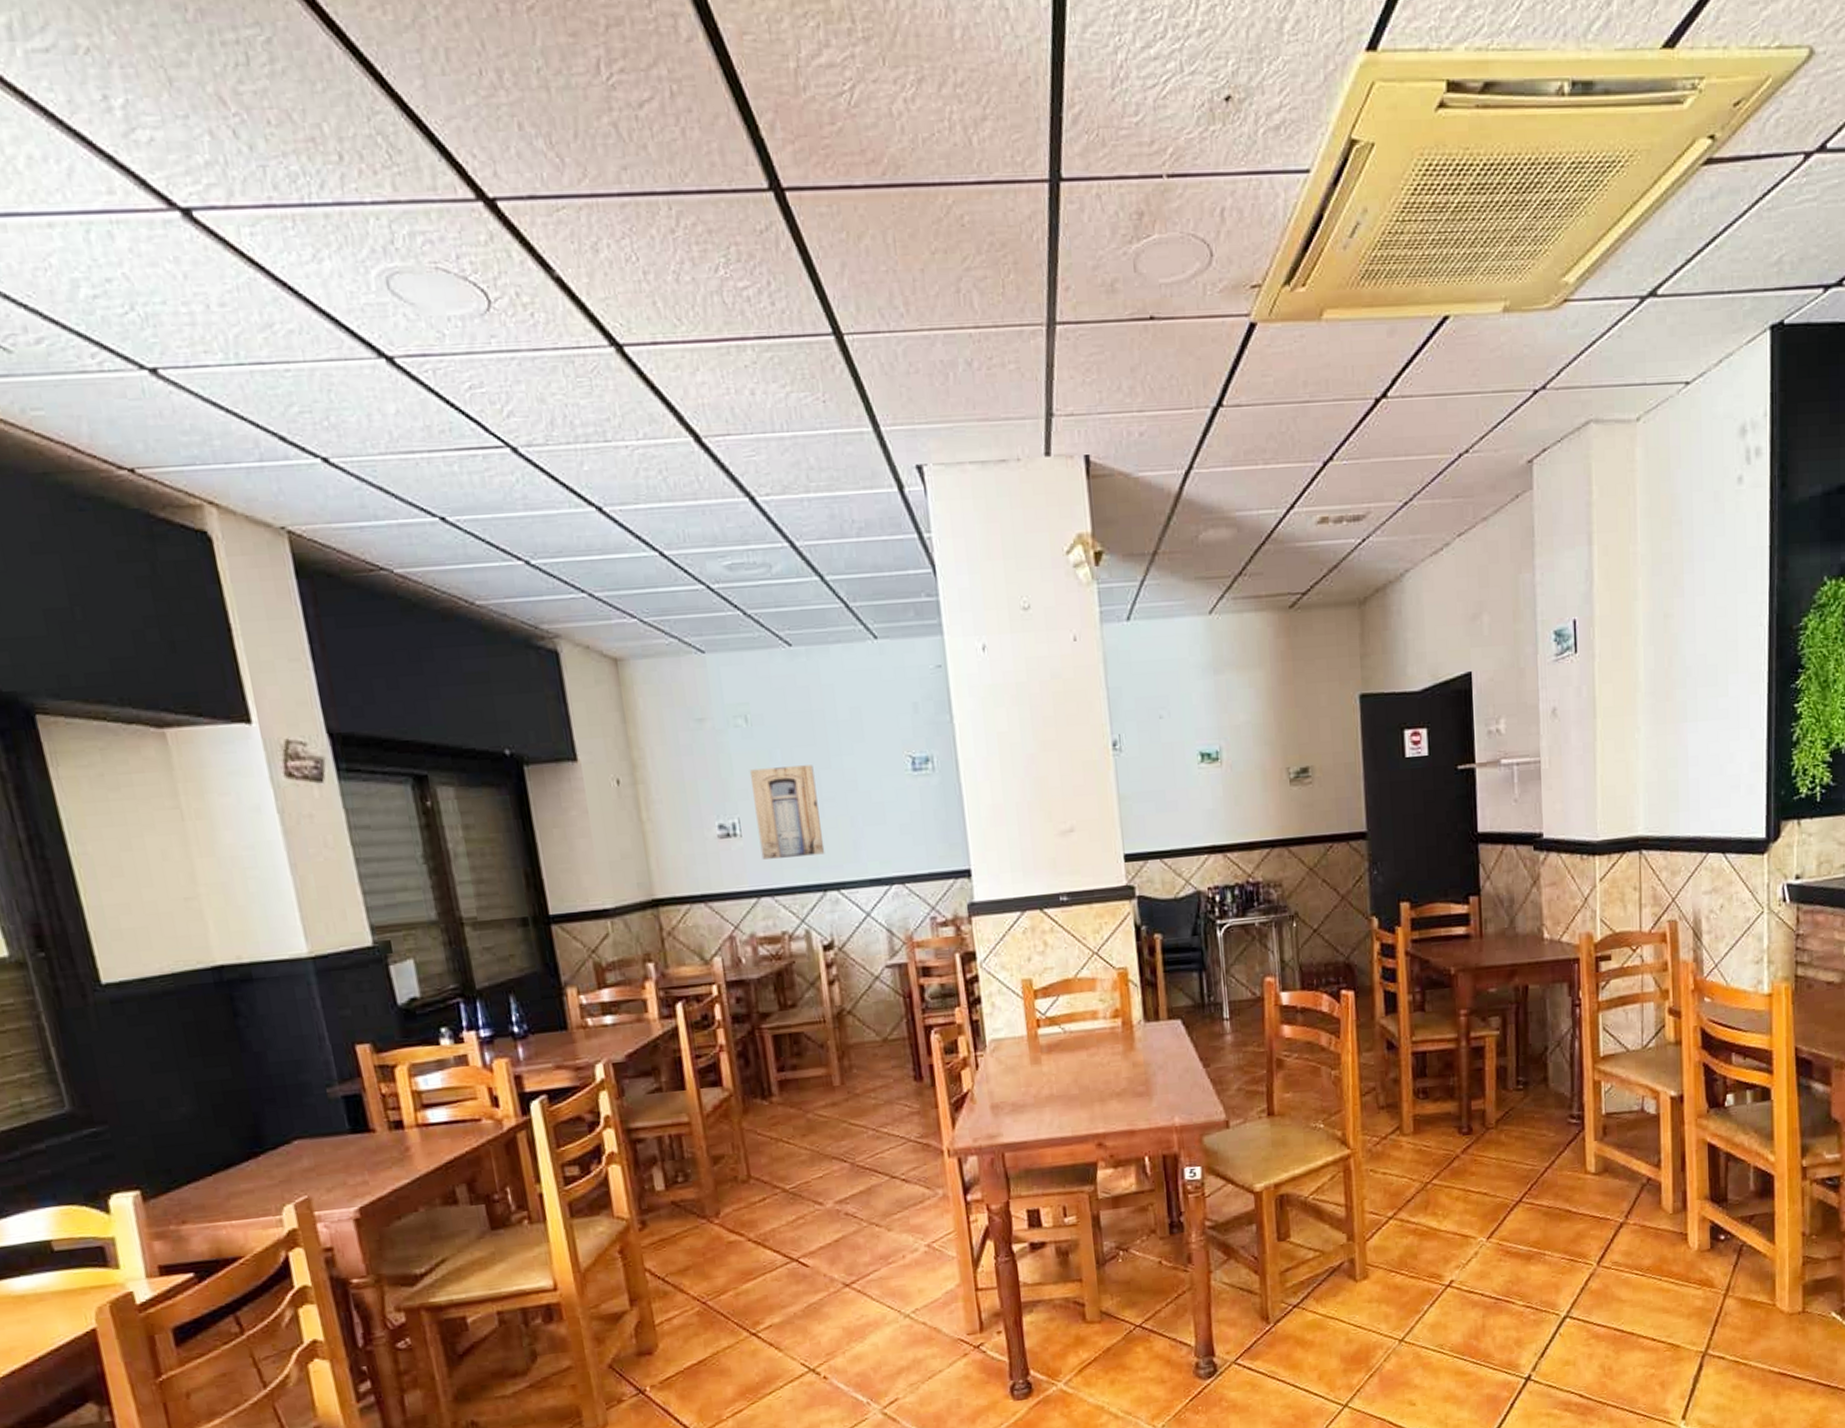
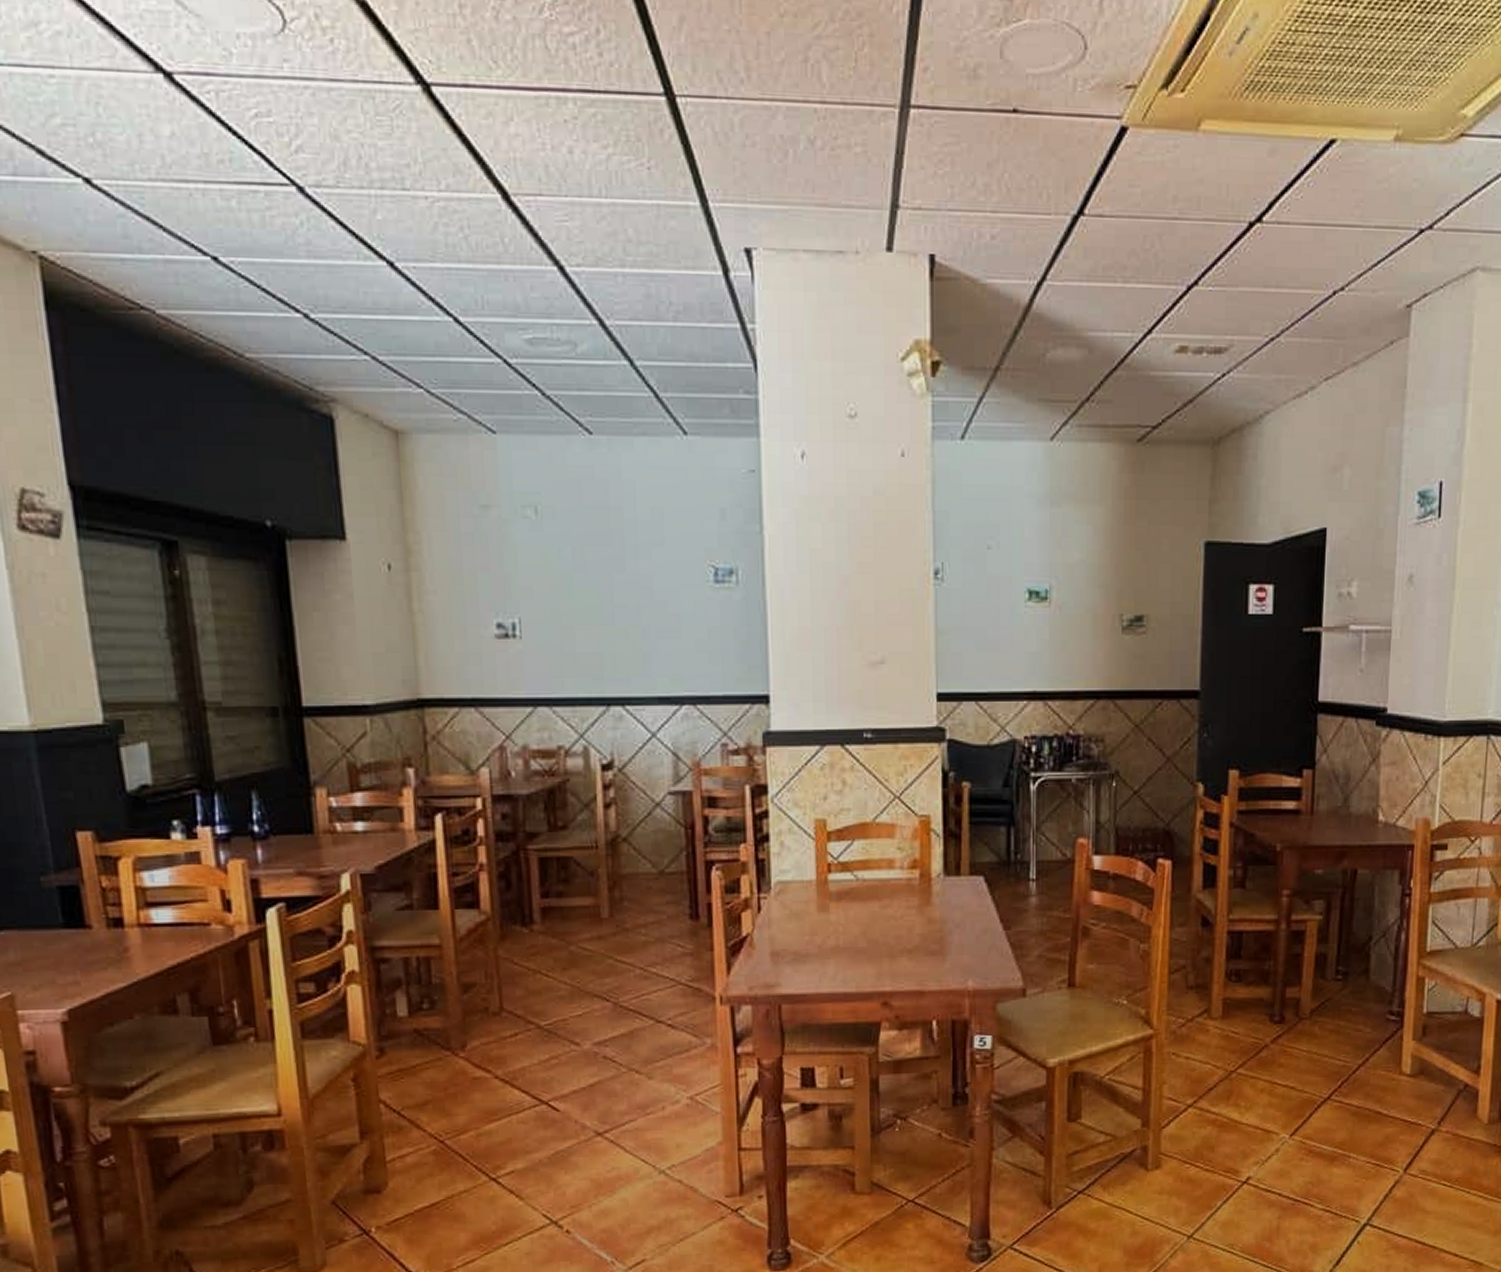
wall art: present [749,765,825,860] -> none [535,566,612,665]

